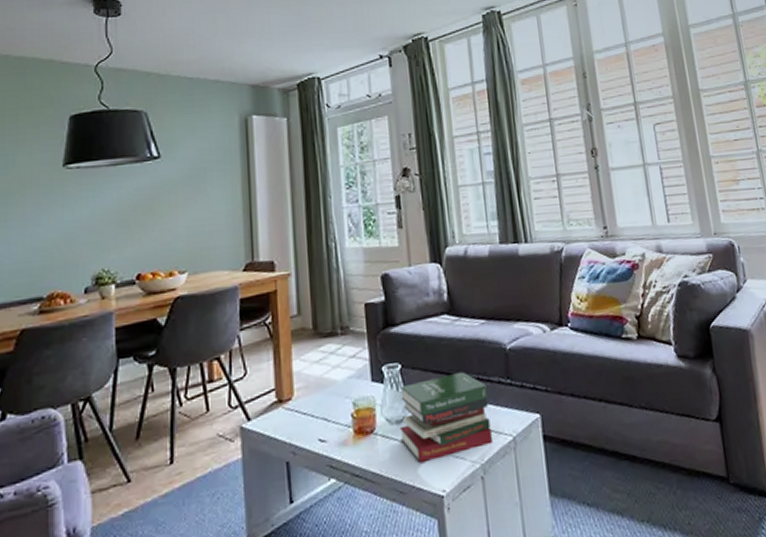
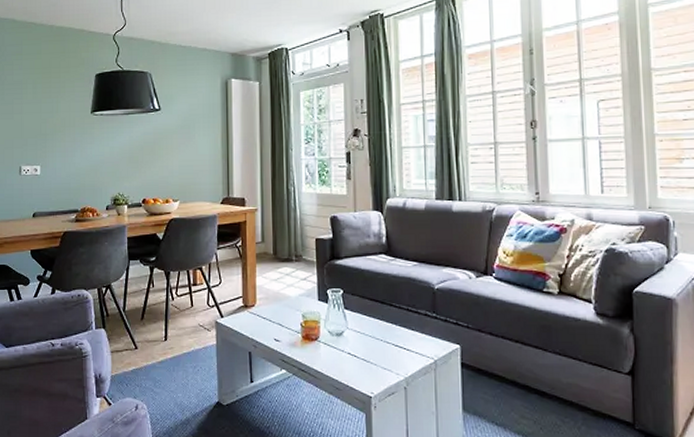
books: present [400,371,492,462] -> none [339,302,416,368]

